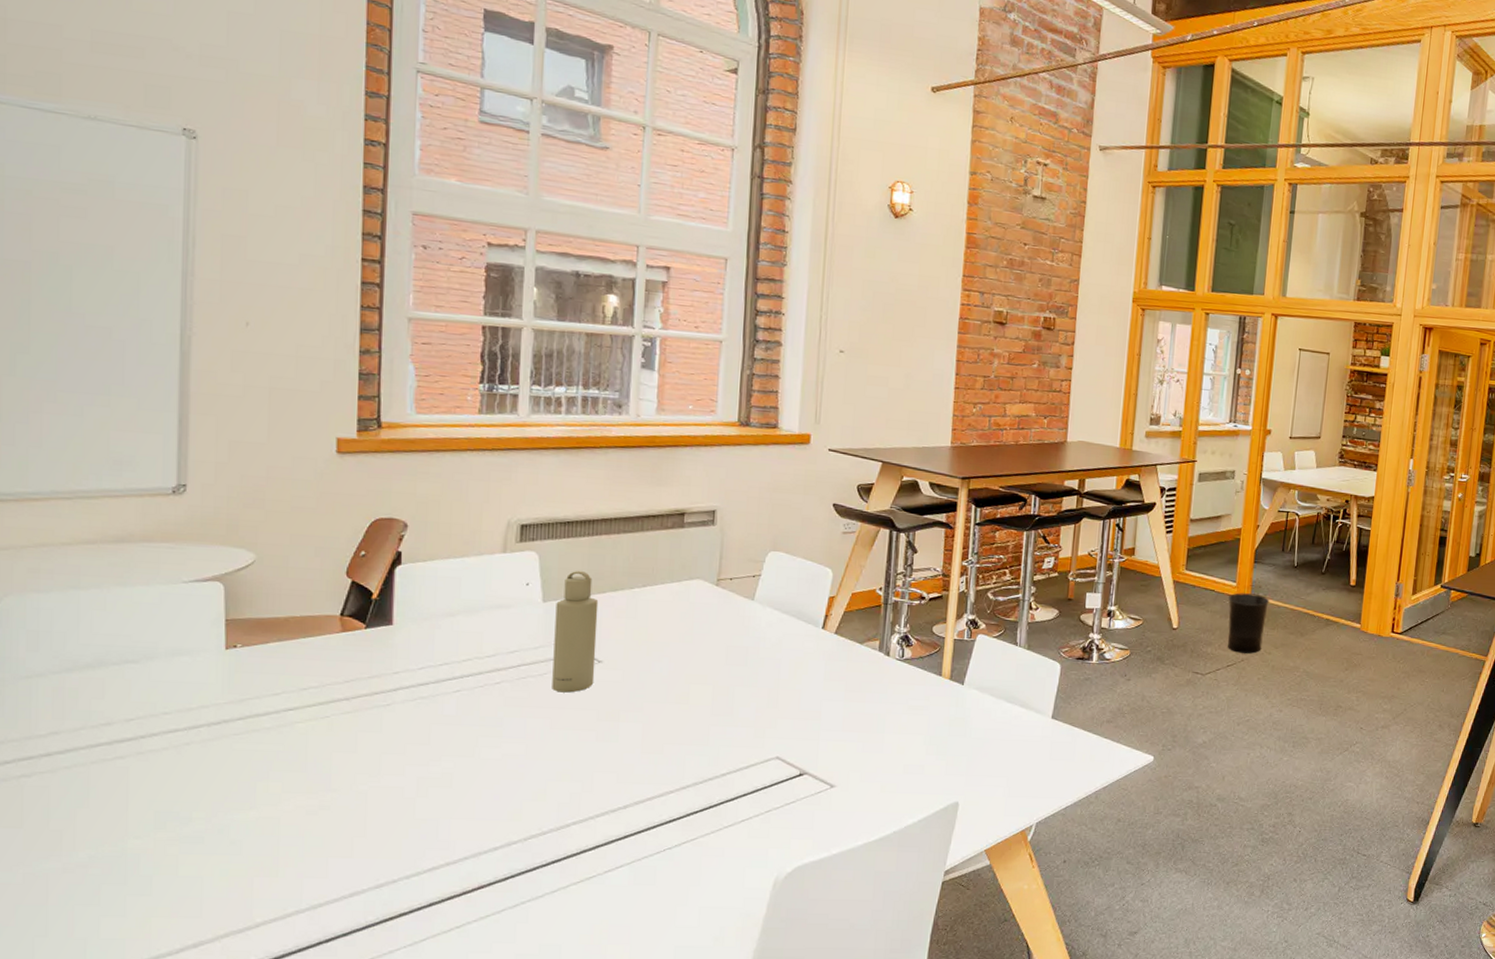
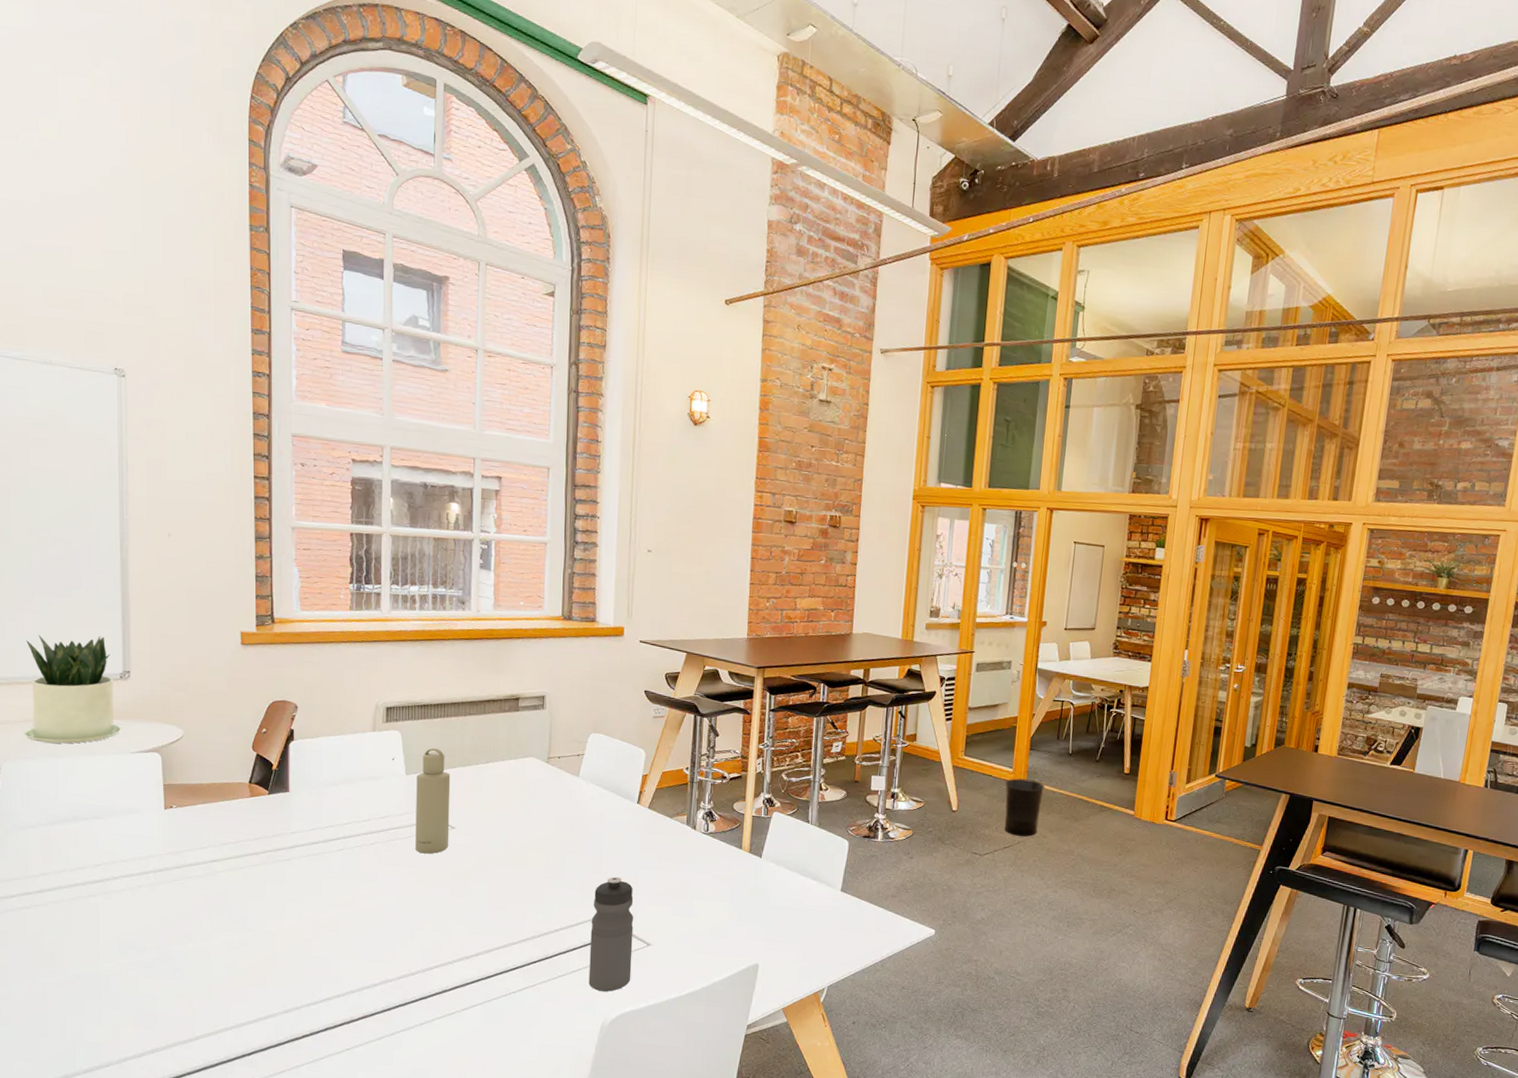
planter: none [34,440,172,573] -> present [23,634,122,744]
water bottle: none [760,711,816,842] -> present [588,876,634,992]

